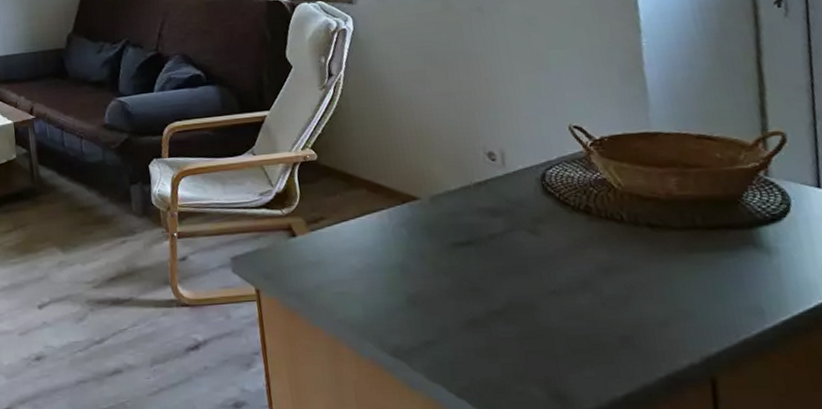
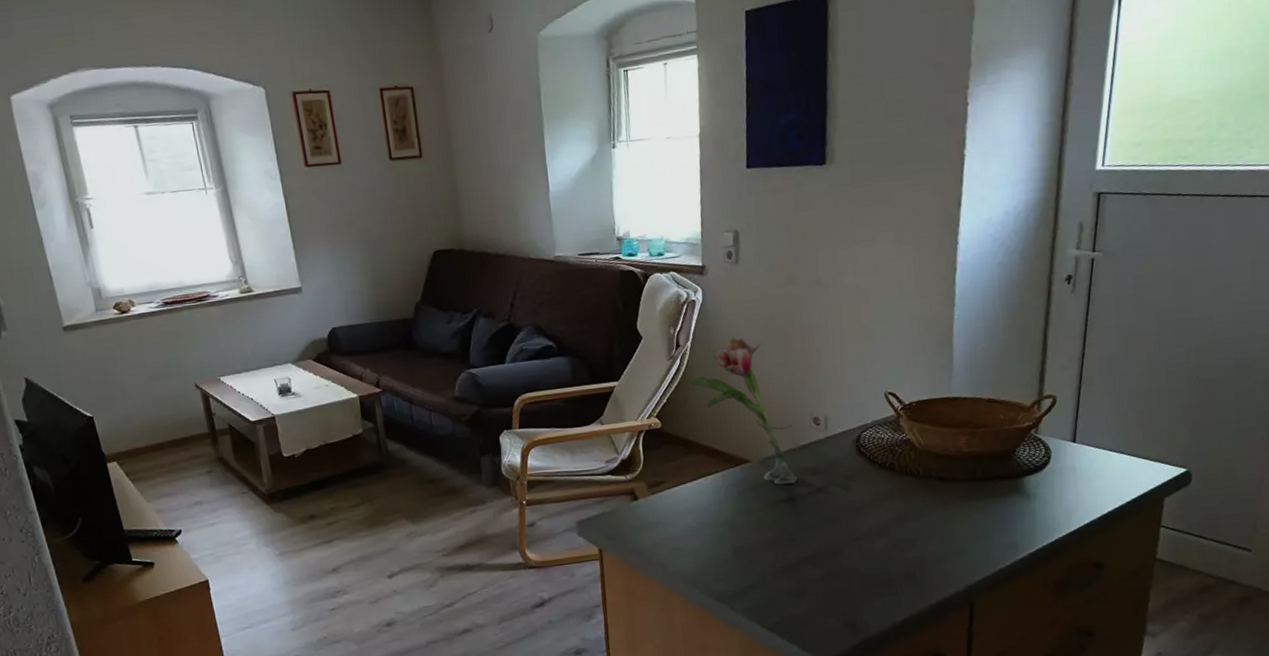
flower: none [344,66,476,226] -> present [689,337,798,485]

